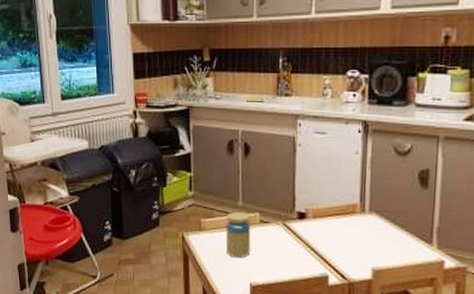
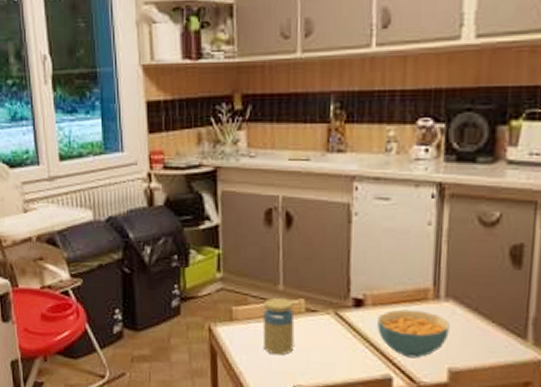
cereal bowl: none [317,221,373,260] -> present [377,309,450,359]

